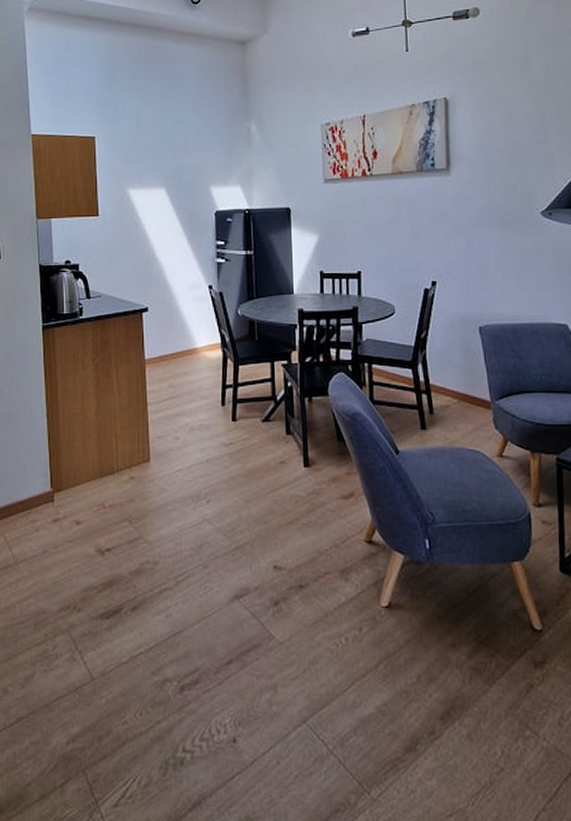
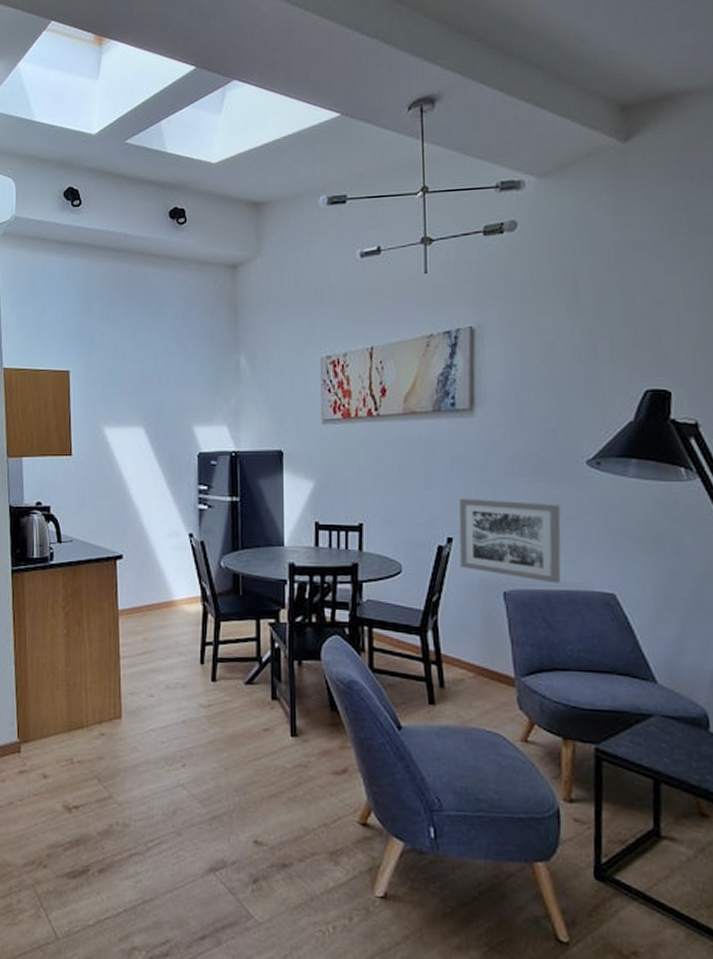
wall art: none [441,246,525,318] -> present [459,497,561,584]

